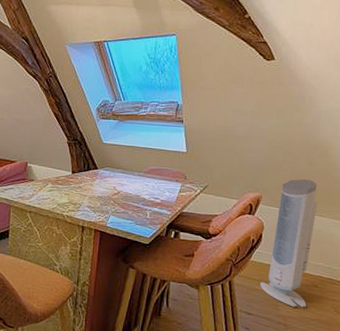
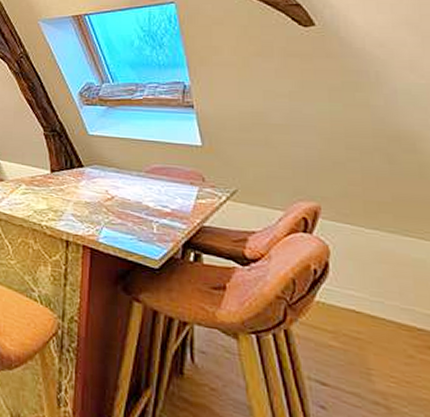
air purifier: present [260,179,318,308] -> none [335,183,420,383]

